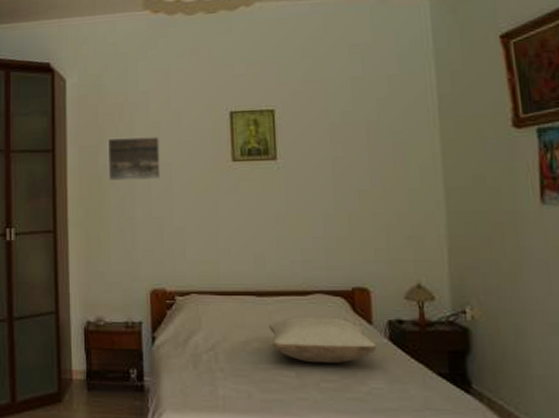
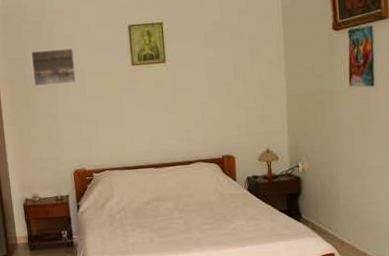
pillow: present [269,317,376,364] -> none [164,178,239,213]

